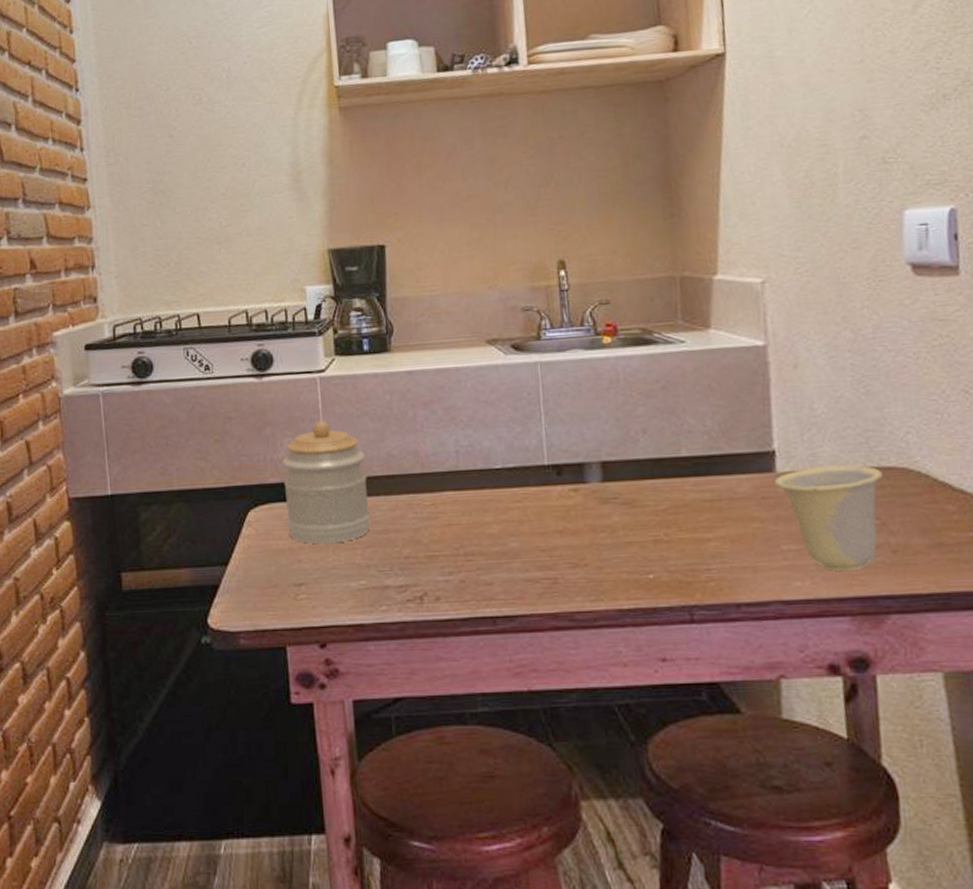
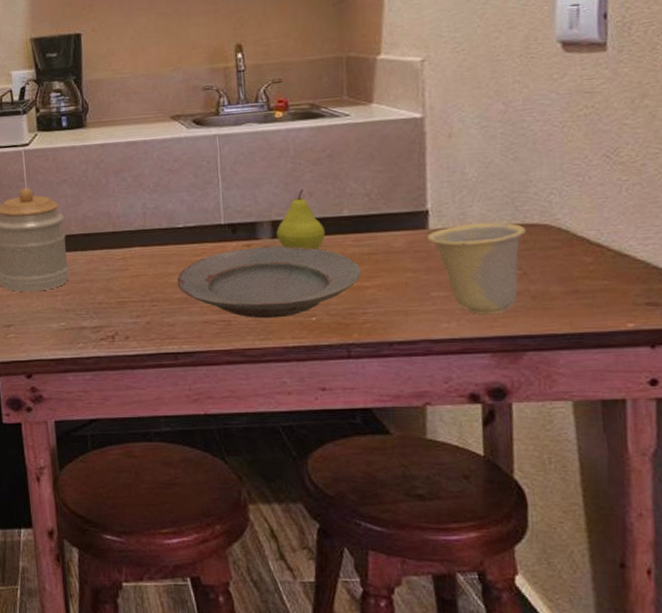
plate: none [494,489,704,576] -> present [176,245,362,319]
fruit: none [607,425,662,495] -> present [276,189,325,250]

